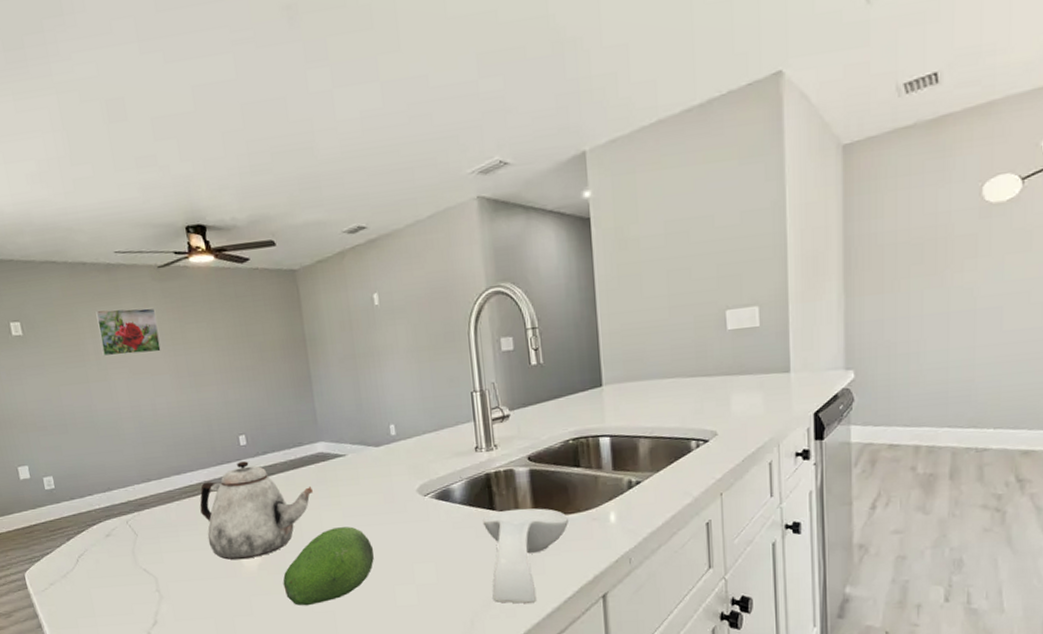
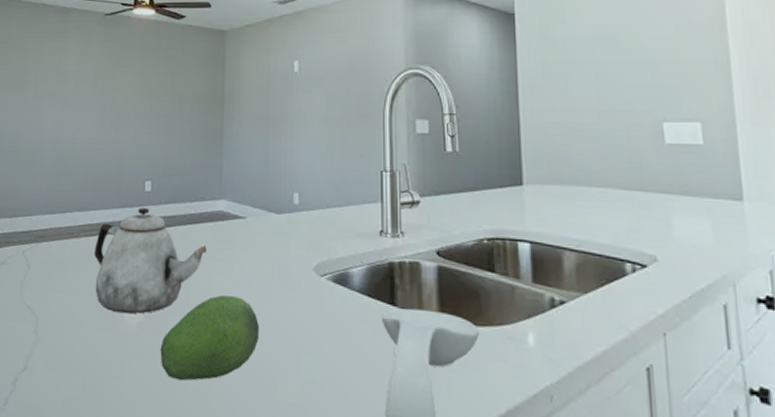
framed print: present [95,307,161,357] -> none [40,46,95,90]

